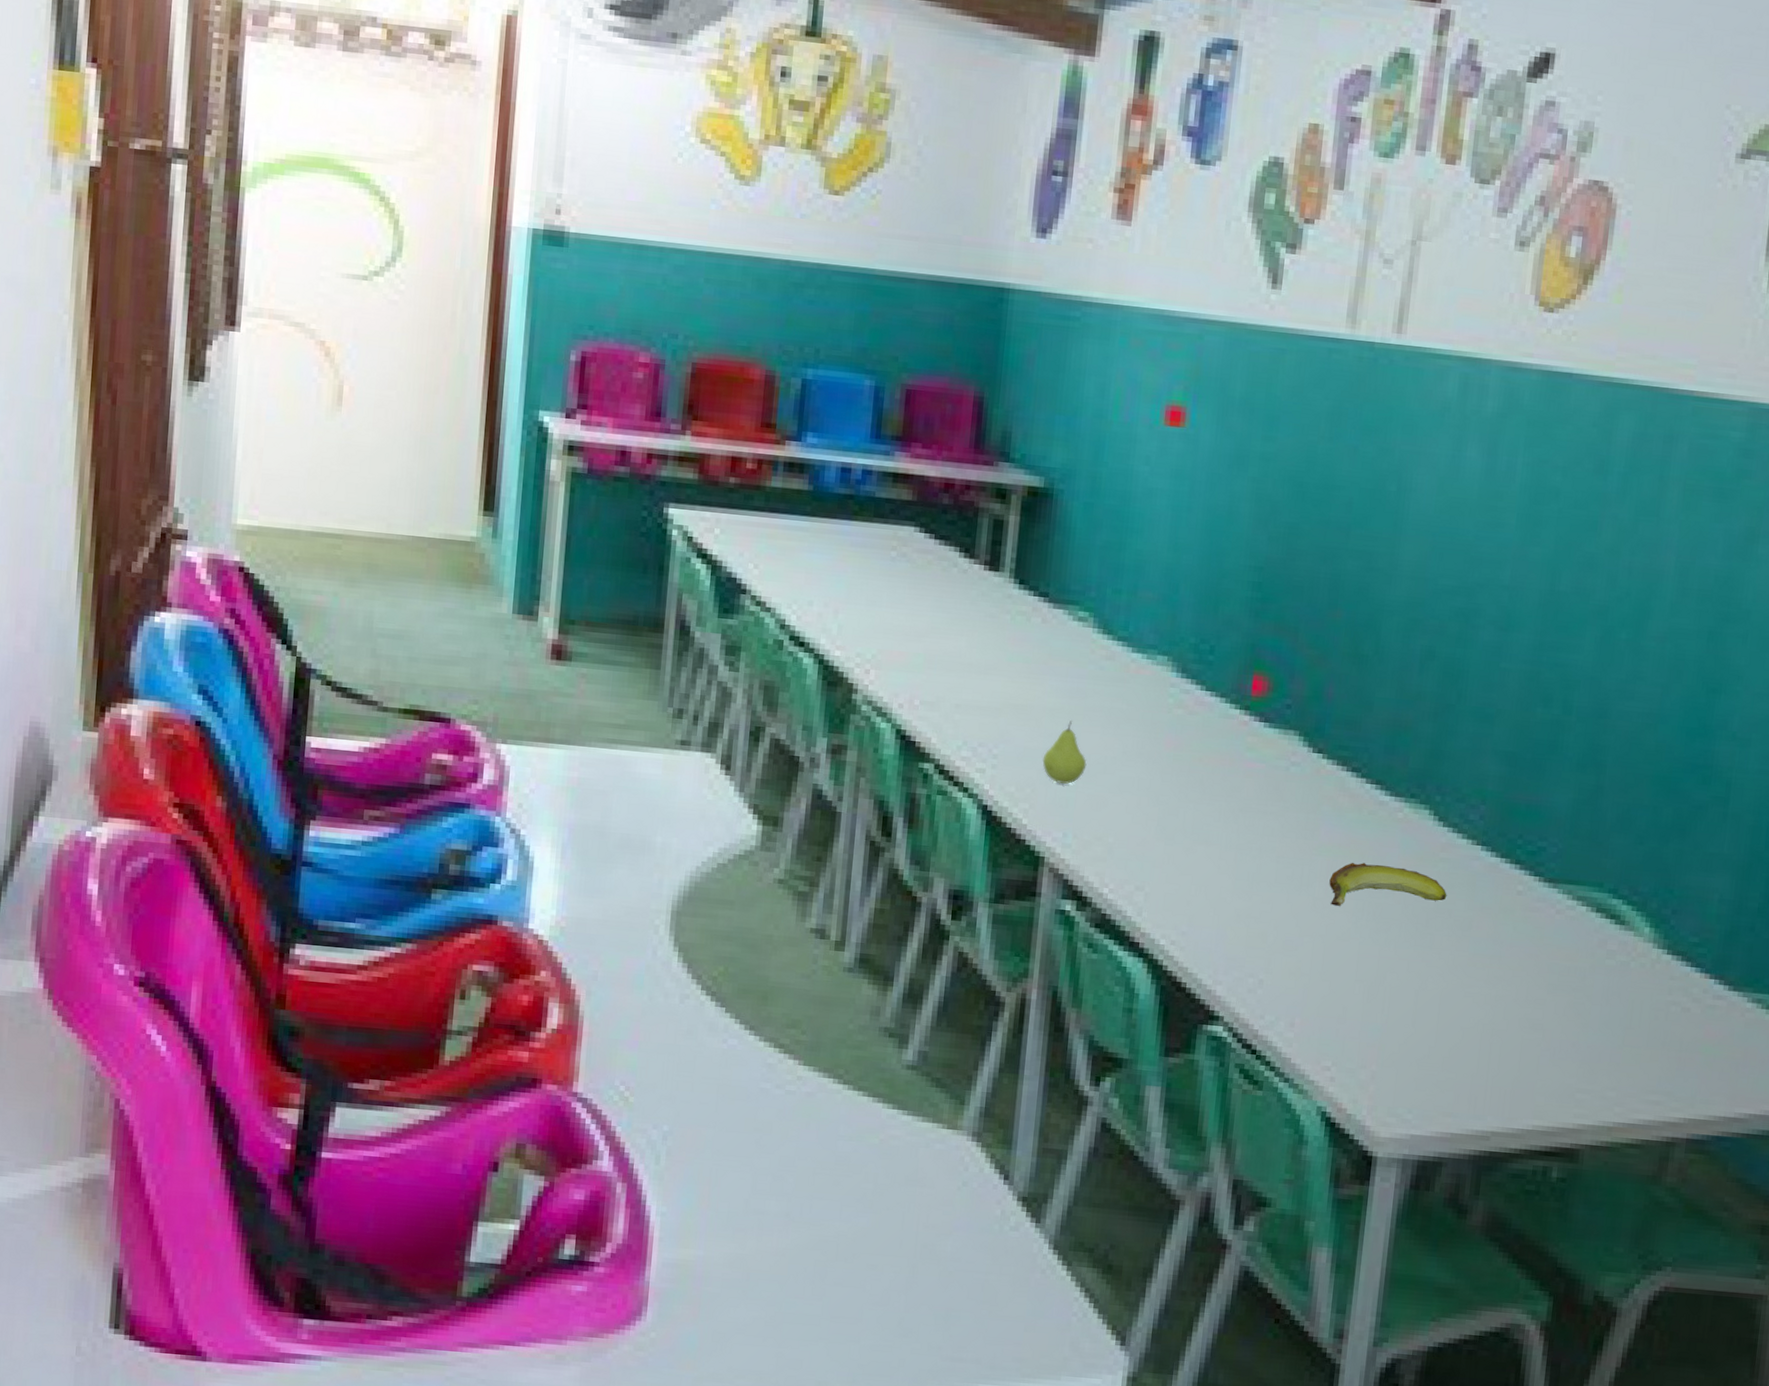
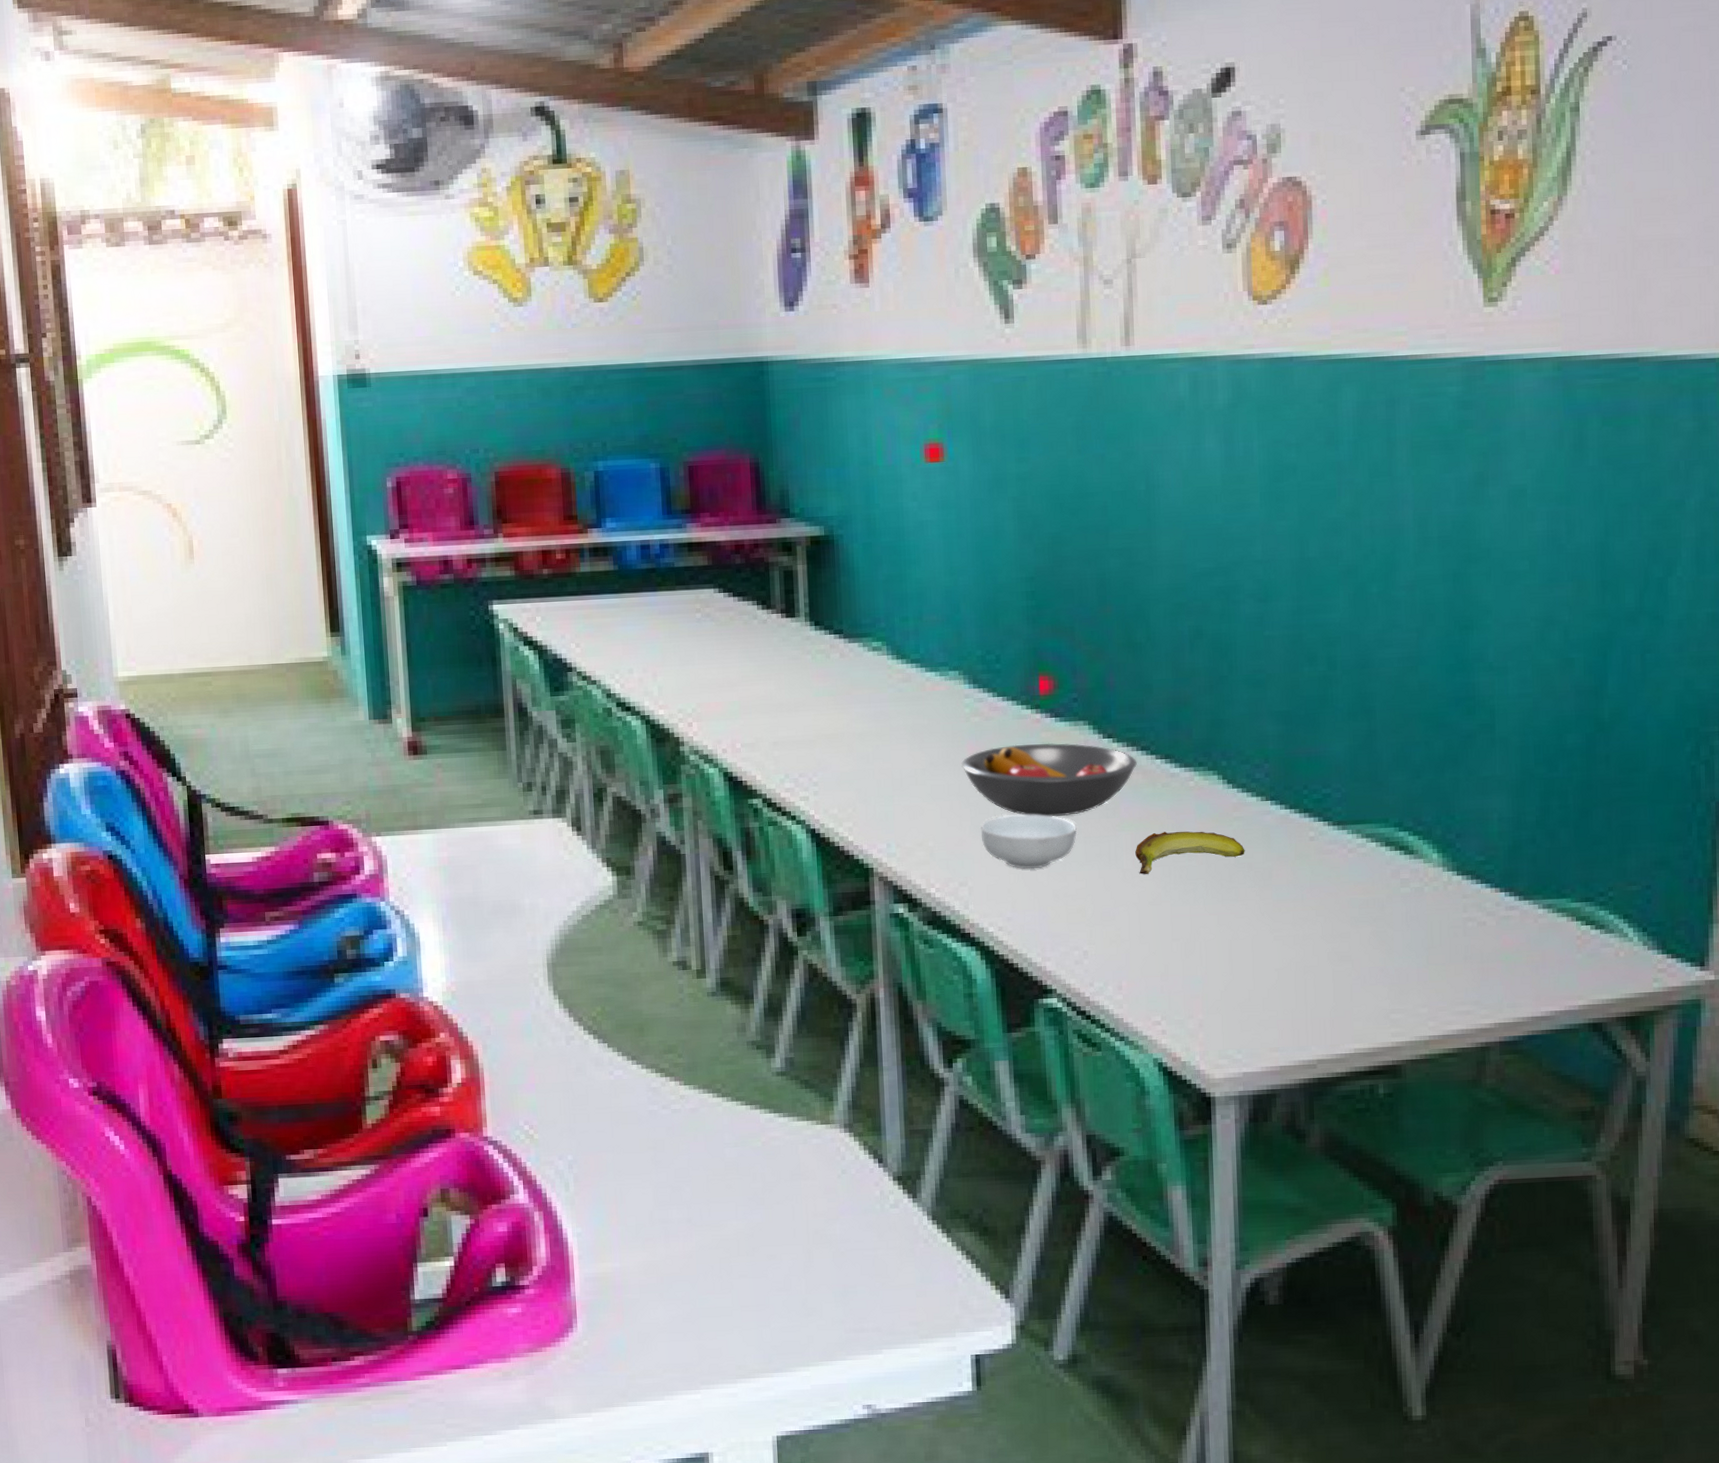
fruit: present [1042,720,1087,784] -> none [859,742,899,800]
fruit bowl: none [1156,745,1346,831] -> present [961,743,1138,817]
cereal bowl: none [1166,820,1270,884] -> present [980,814,1077,869]

